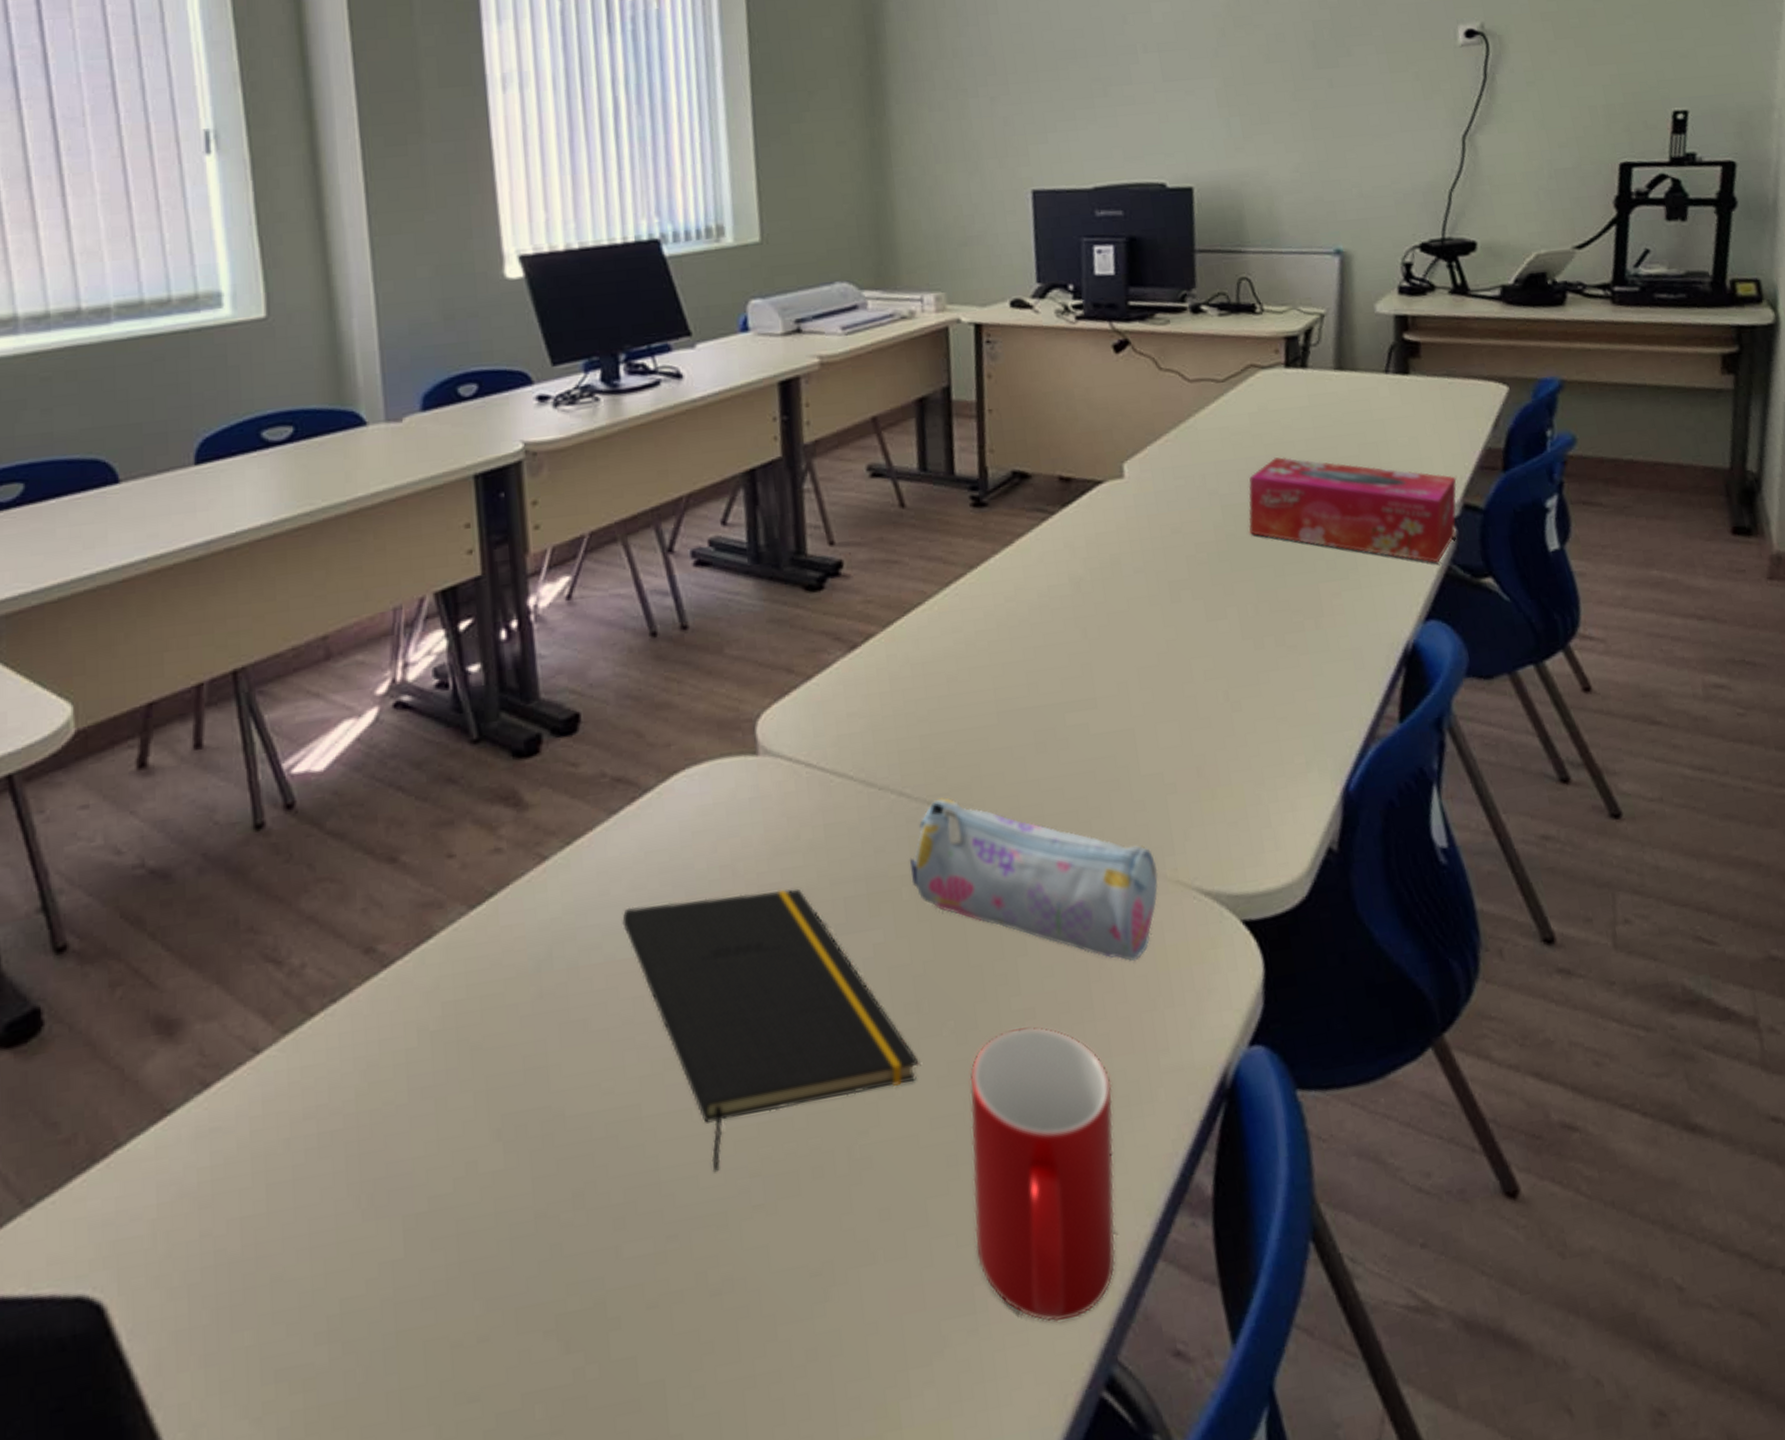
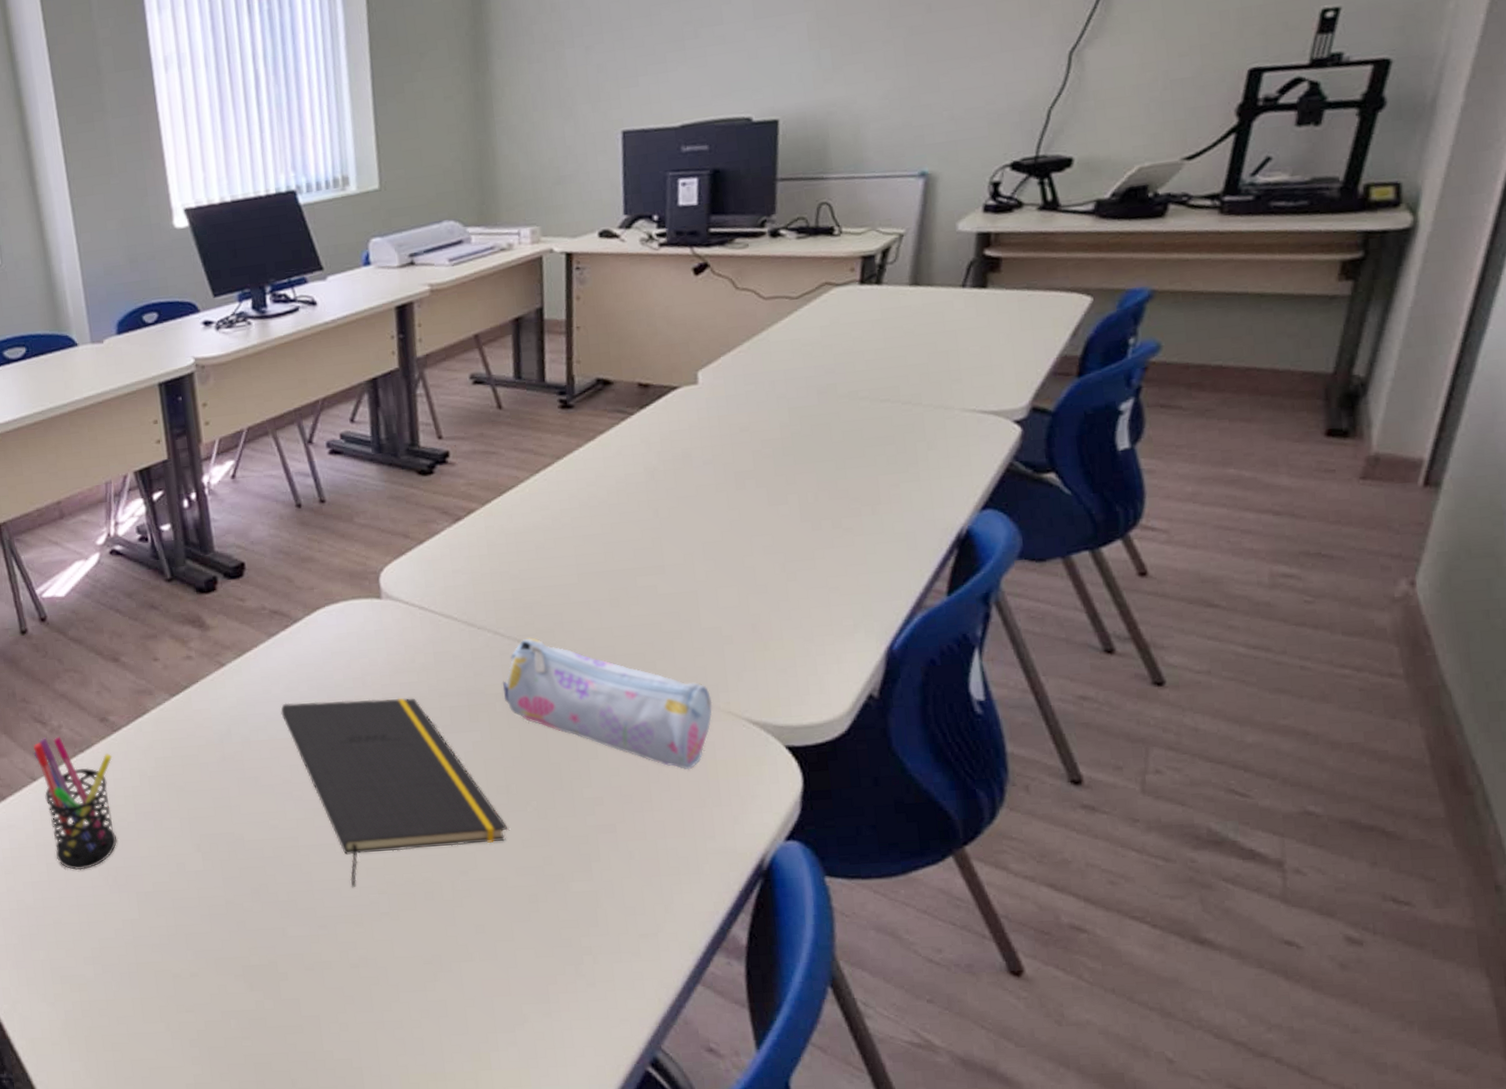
pen holder: none [259,981,379,1190] -> present [33,736,117,870]
cup: present [969,1026,1116,1323] -> none [548,810,666,1017]
tissue box: present [1248,457,1457,563] -> none [813,365,1027,460]

